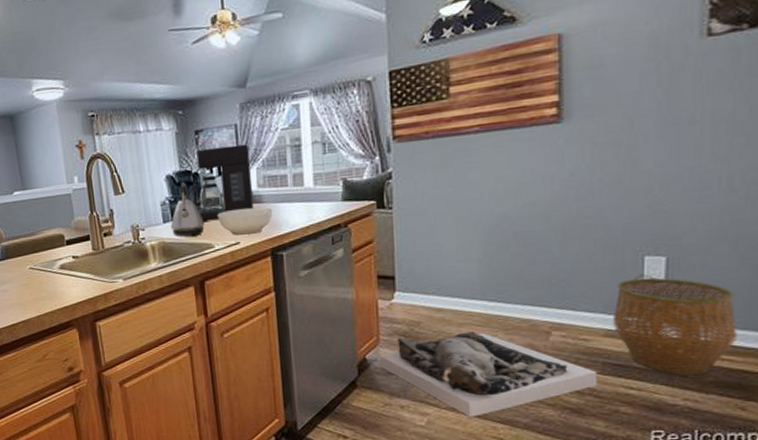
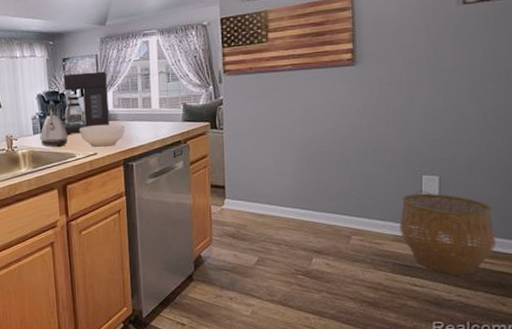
dog bed: present [378,331,597,418] -> none [211,234,389,309]

